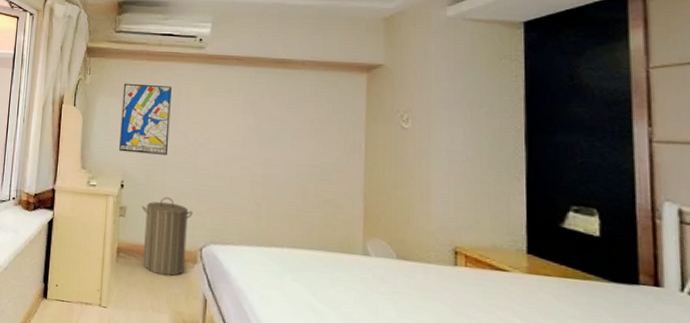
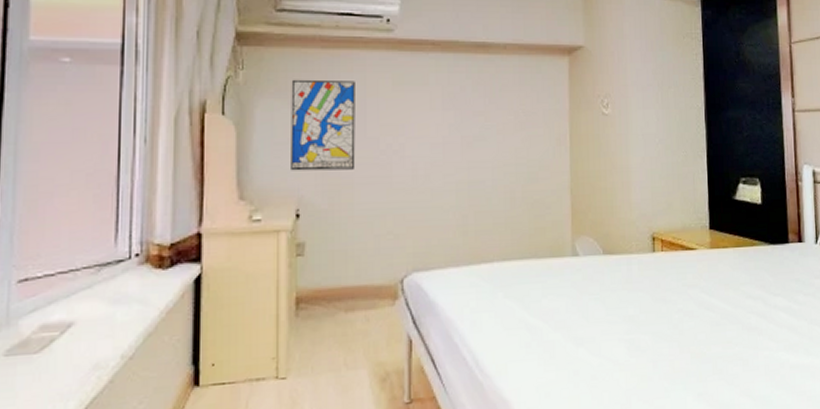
laundry hamper: present [142,196,193,276] -> none [326,222,390,322]

